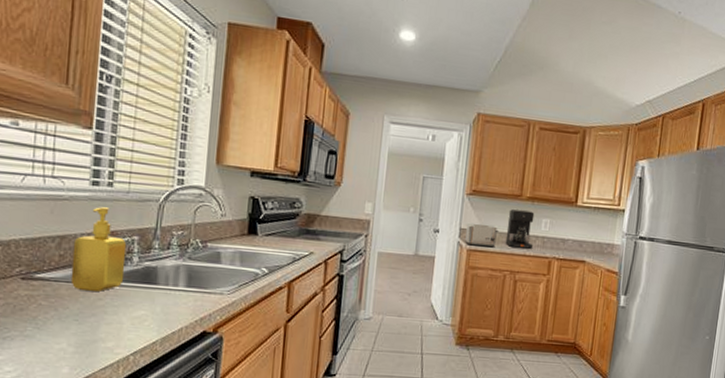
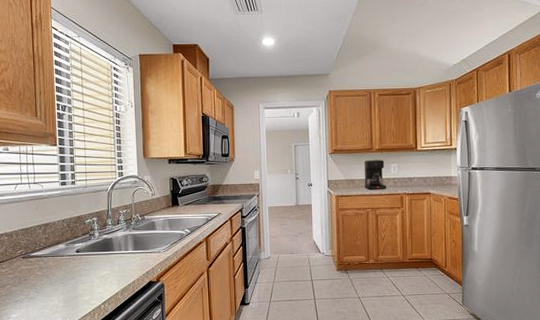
soap dispenser: present [70,207,127,293] -> none [54,200,91,262]
toaster: present [465,223,498,248] -> none [333,175,358,194]

